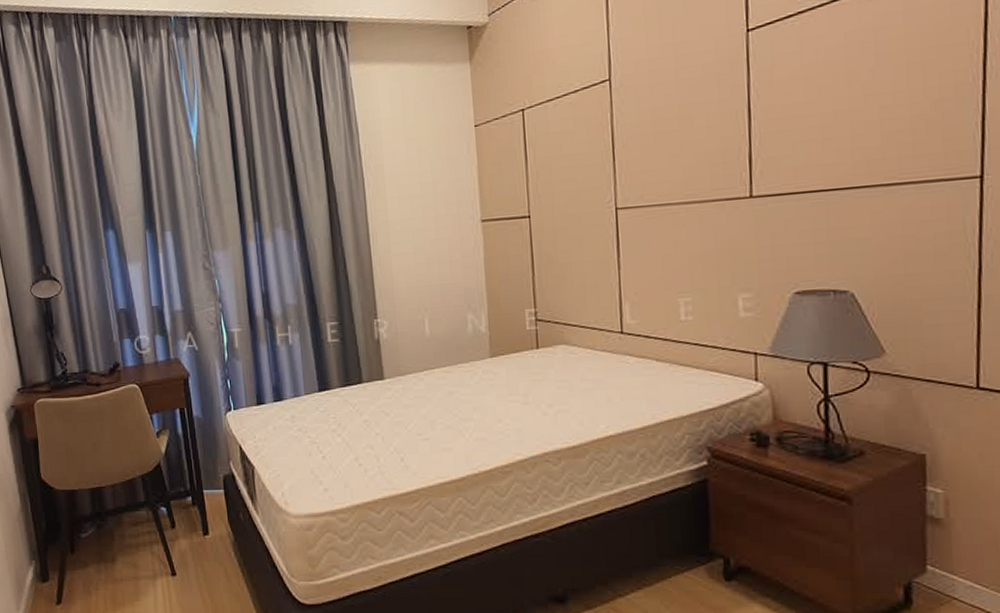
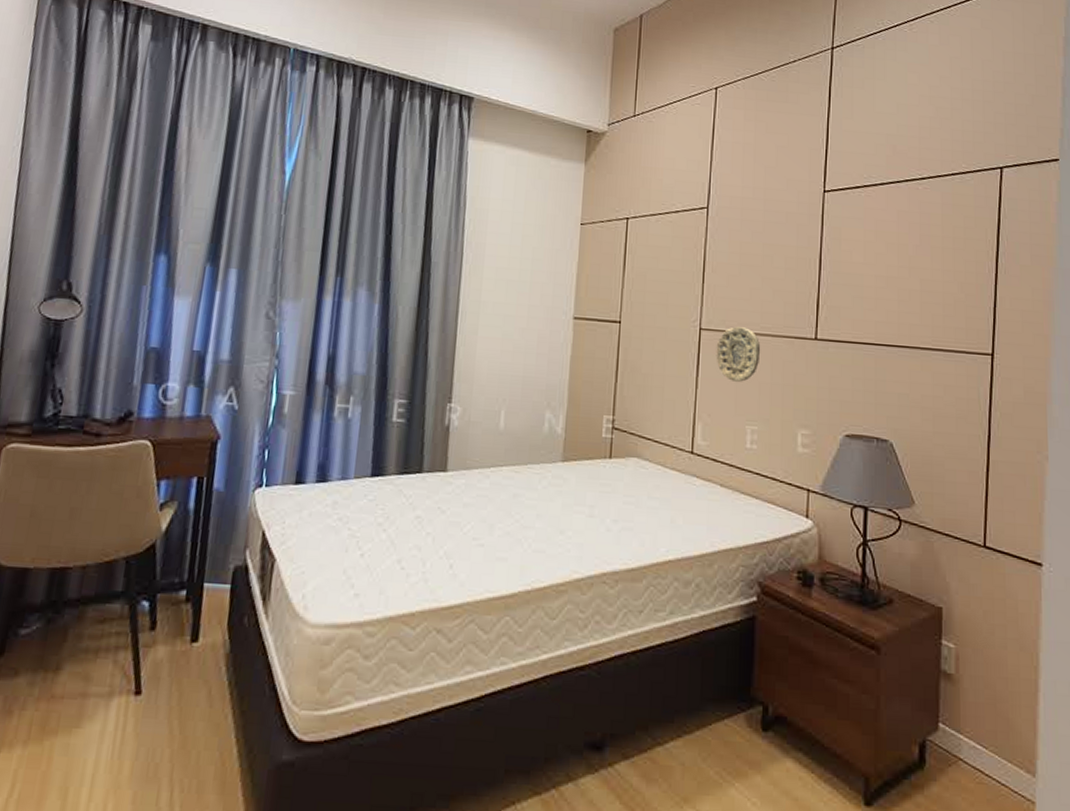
decorative plate: none [636,198,688,256] -> present [716,327,761,382]

